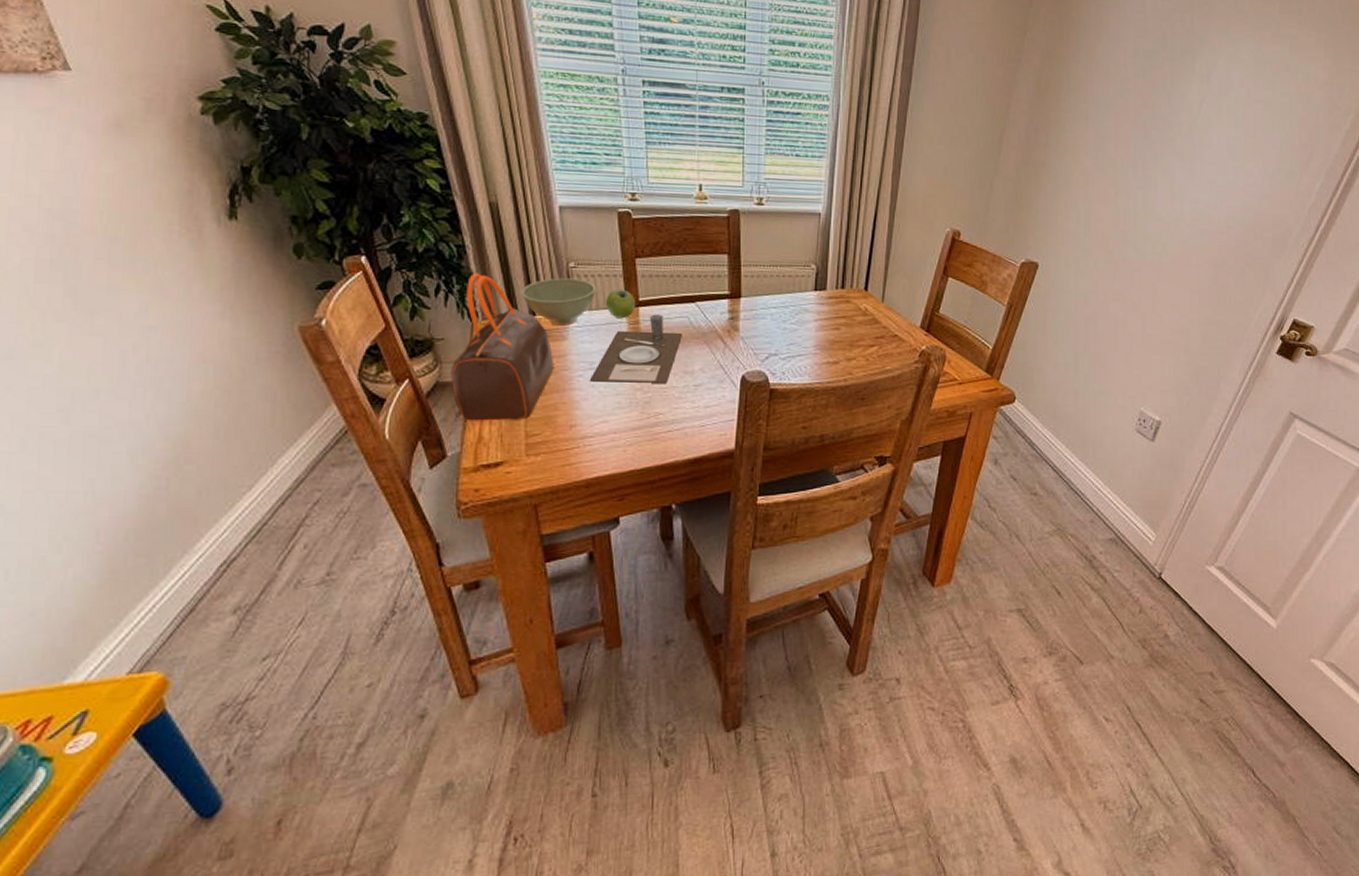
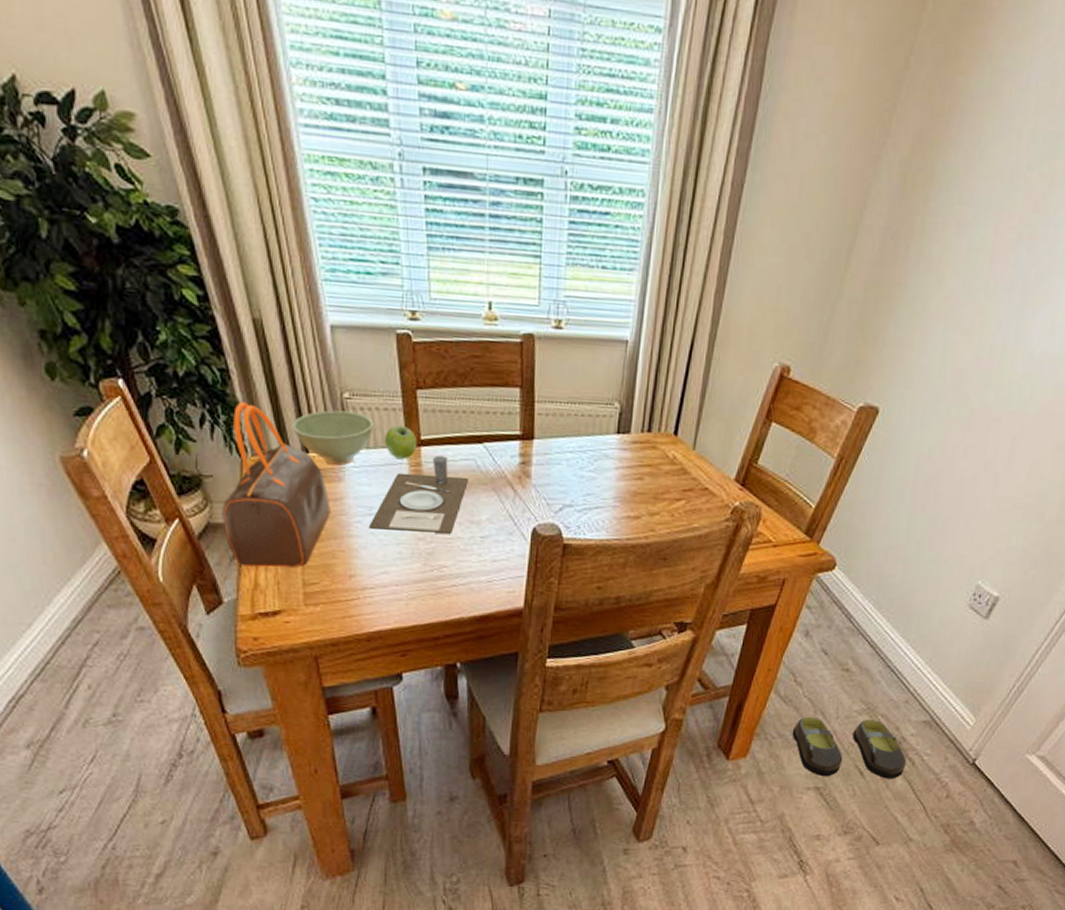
slippers: none [991,539,1099,598] -> present [792,716,907,779]

